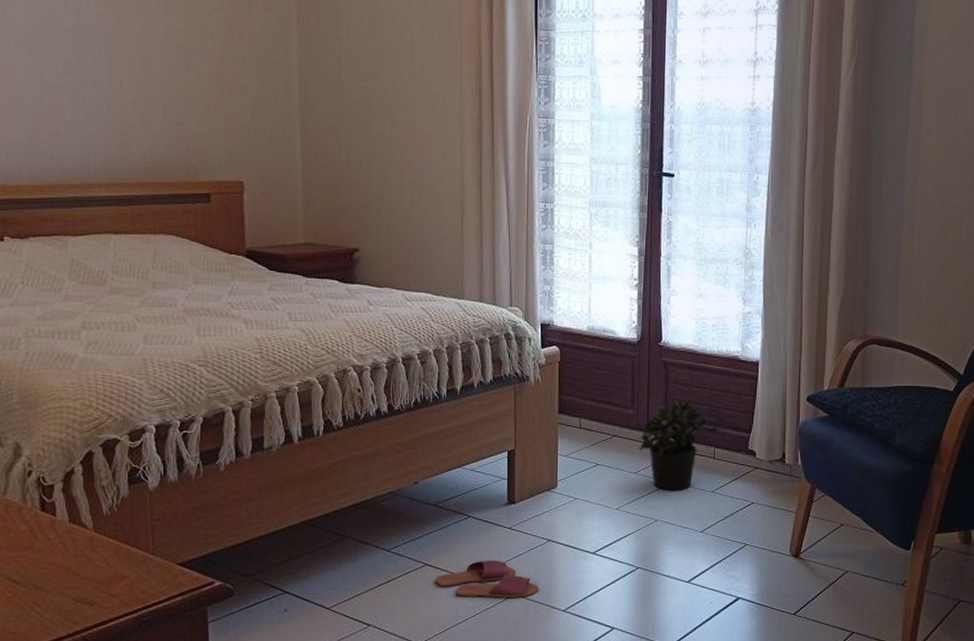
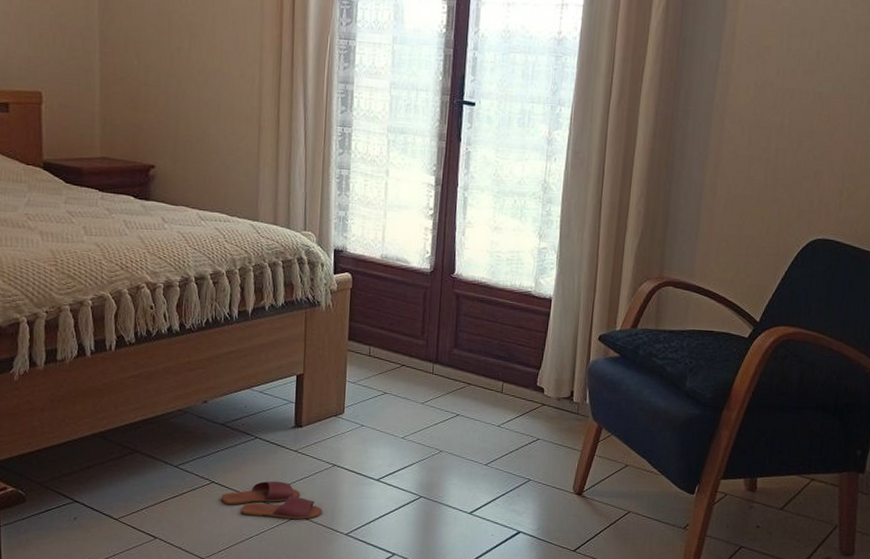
potted plant: present [639,398,717,491] -> none [427,332,506,424]

